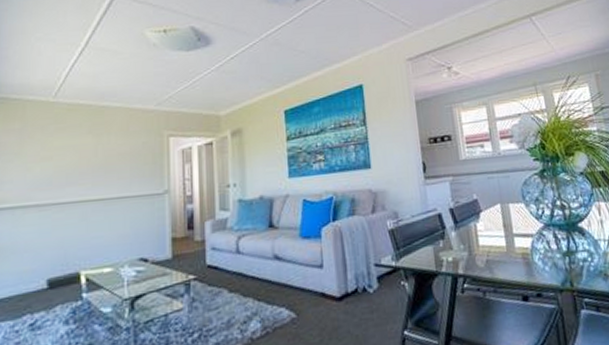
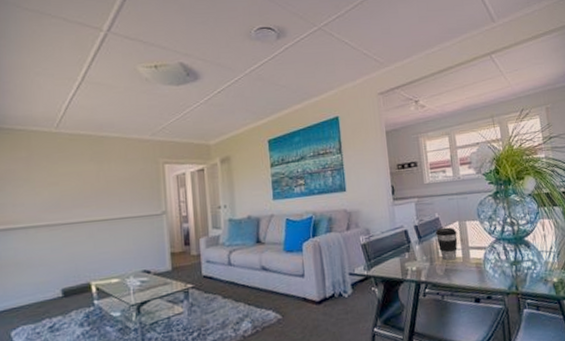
coffee cup: none [474,210,500,250] -> present [436,227,458,261]

